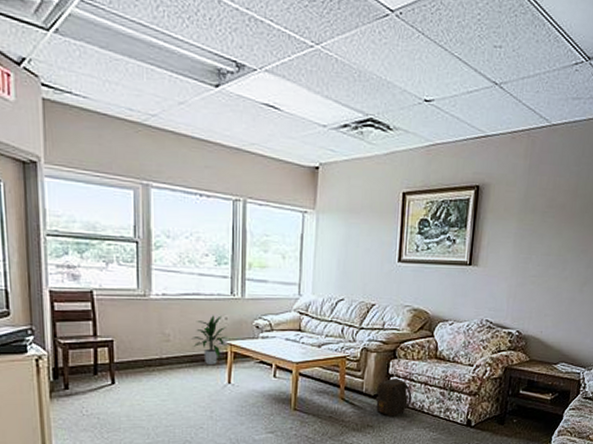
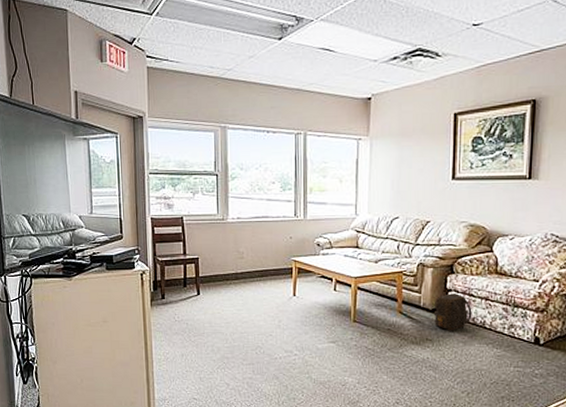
indoor plant: present [191,315,227,364] -> none [261,235,292,278]

